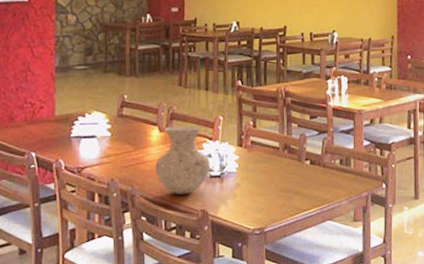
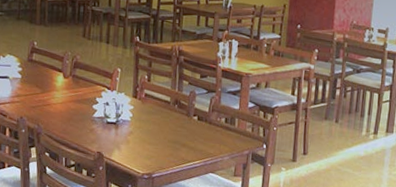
vase: present [155,126,211,195] -> none [58,73,108,137]

